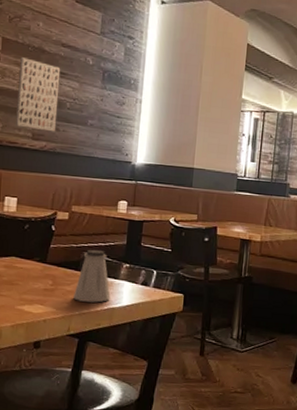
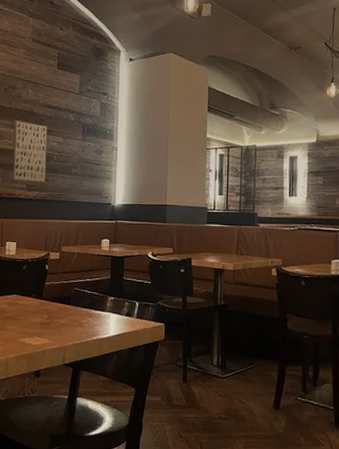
saltshaker: present [73,250,111,303] -> none [67,285,99,334]

